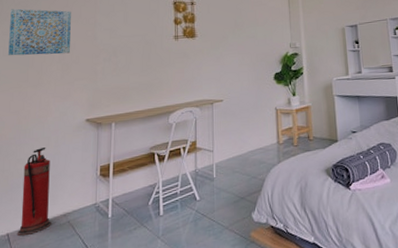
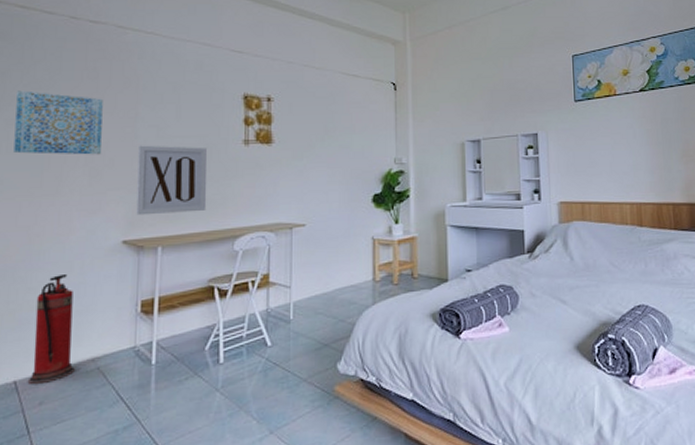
wall art: none [96,43,148,99] -> present [136,145,207,216]

